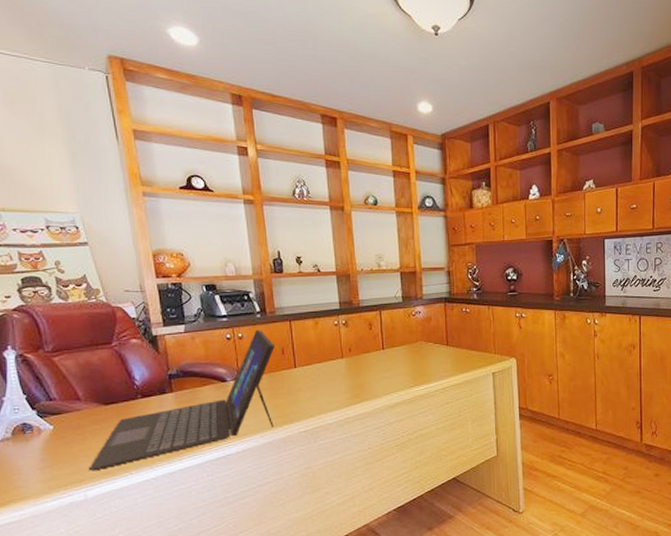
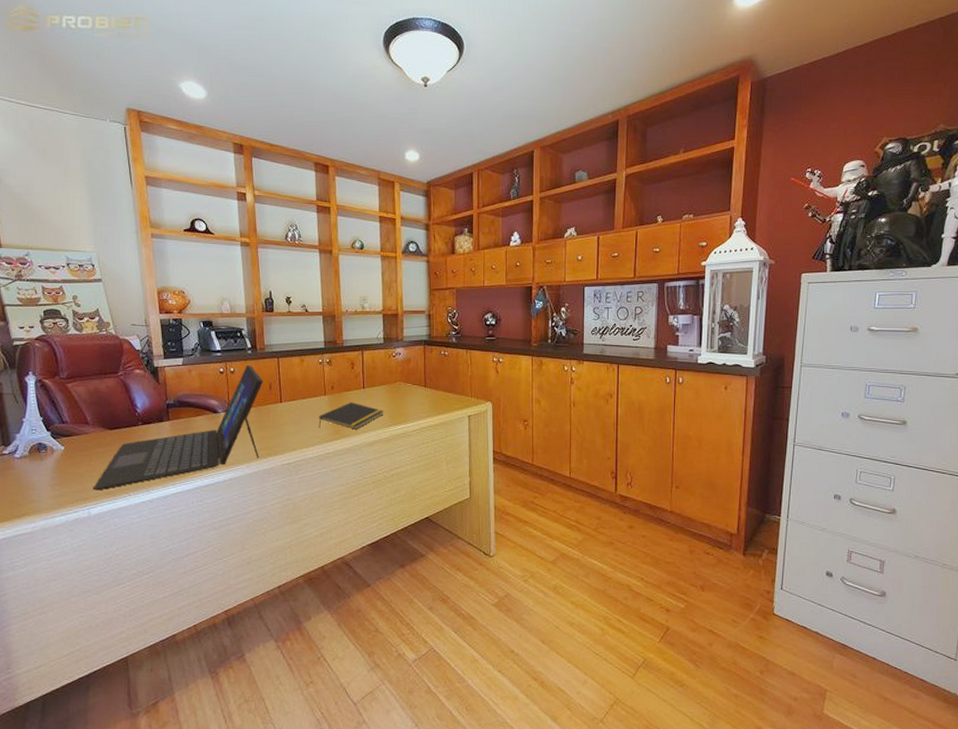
notepad: none [336,364,405,393] -> present [318,402,384,430]

